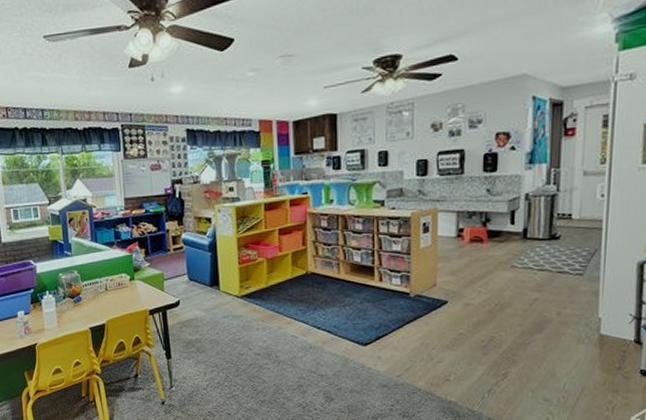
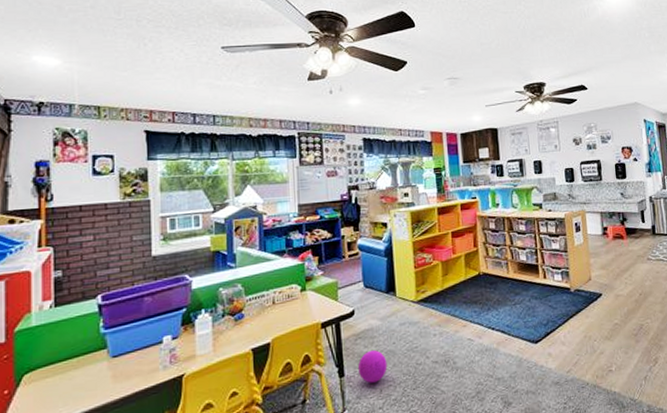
ball: none [183,338,211,367] -> present [357,350,388,383]

